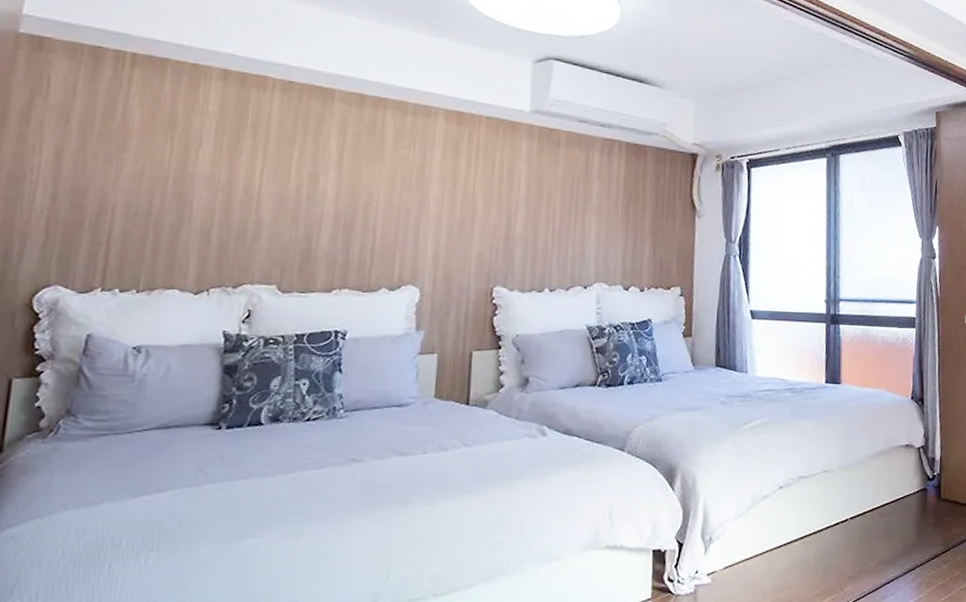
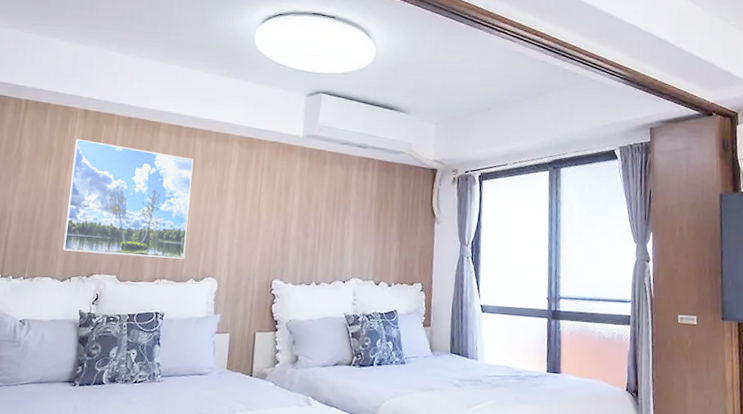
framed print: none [196,107,383,263] -> present [63,138,194,259]

